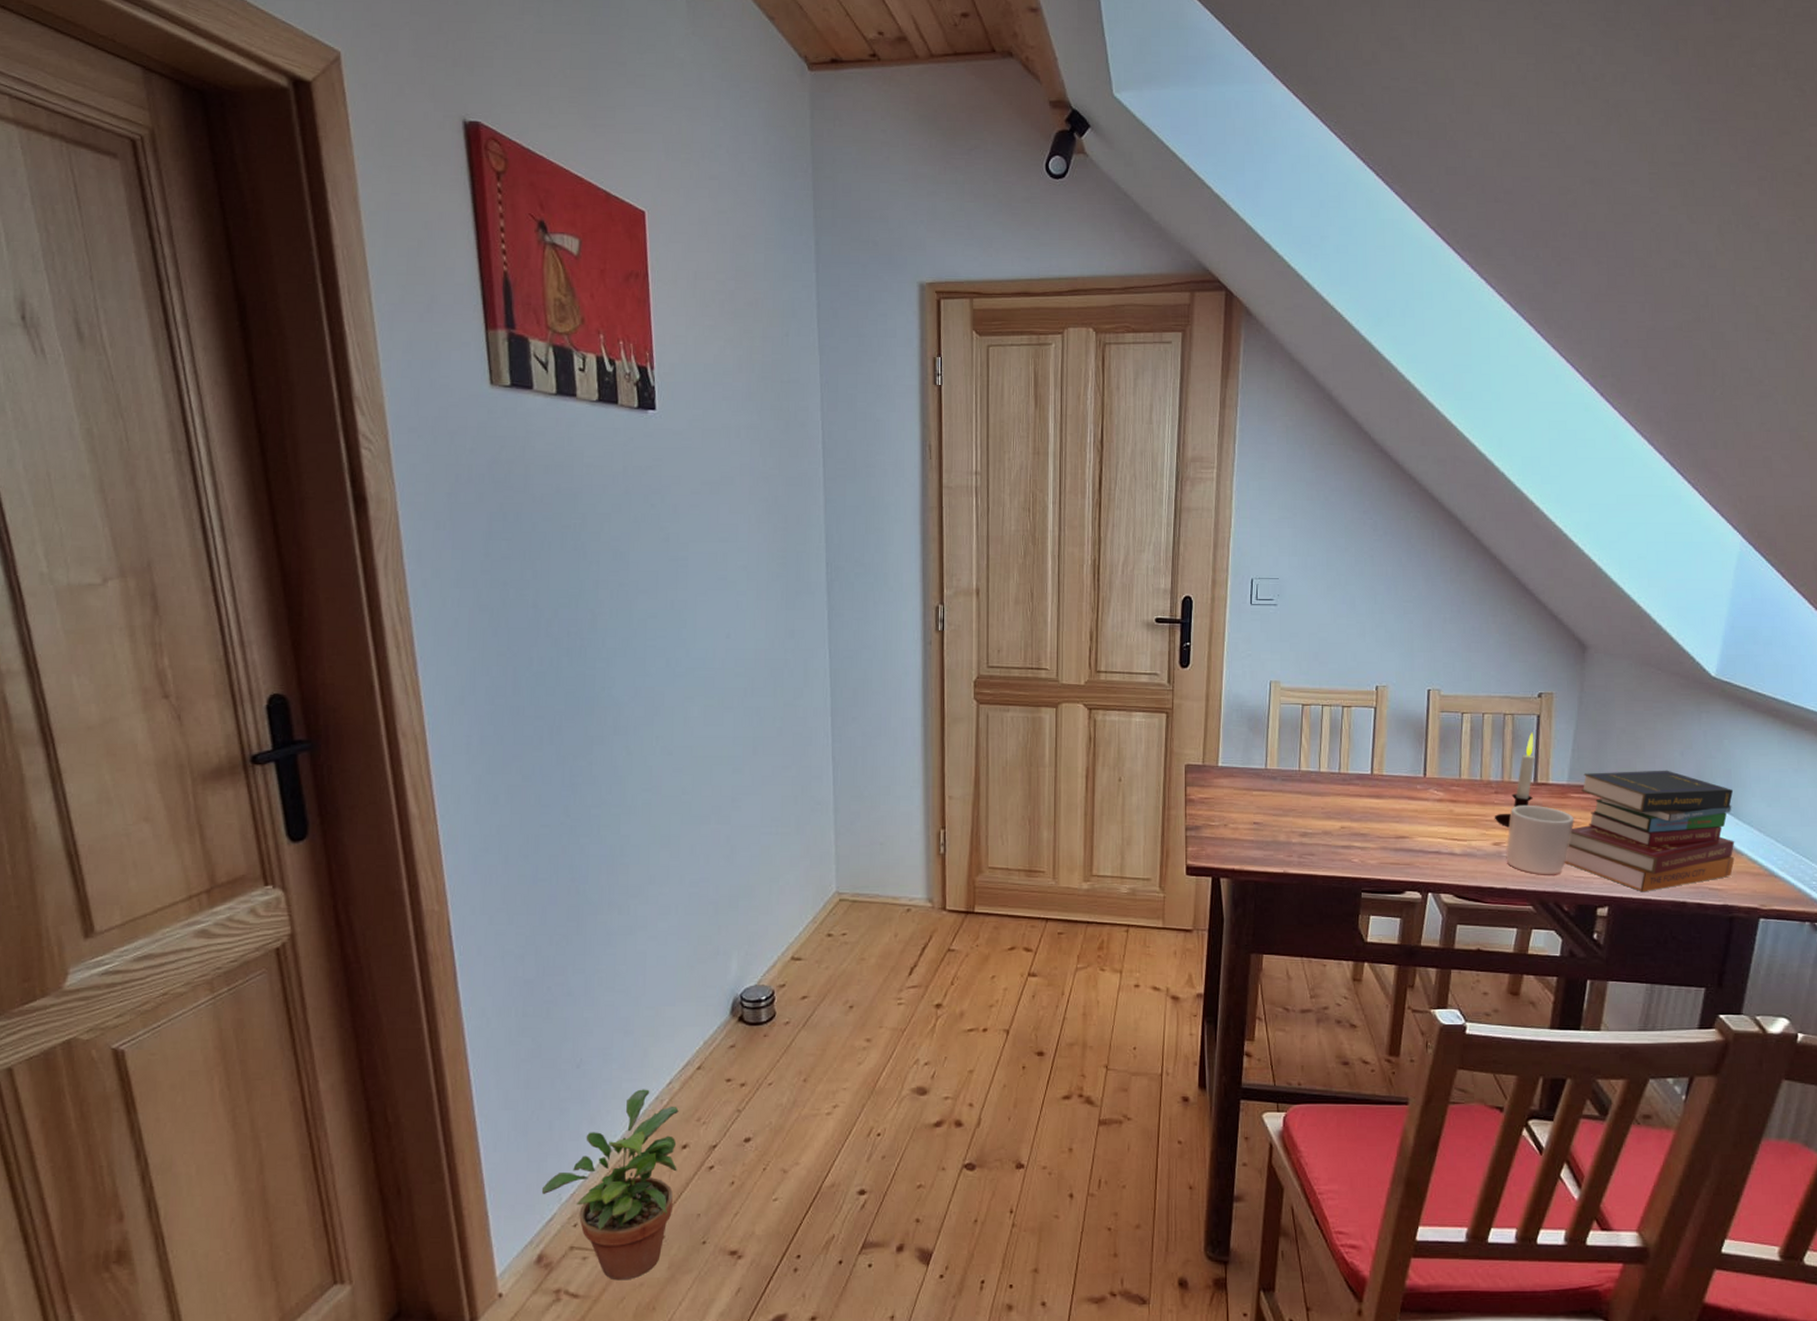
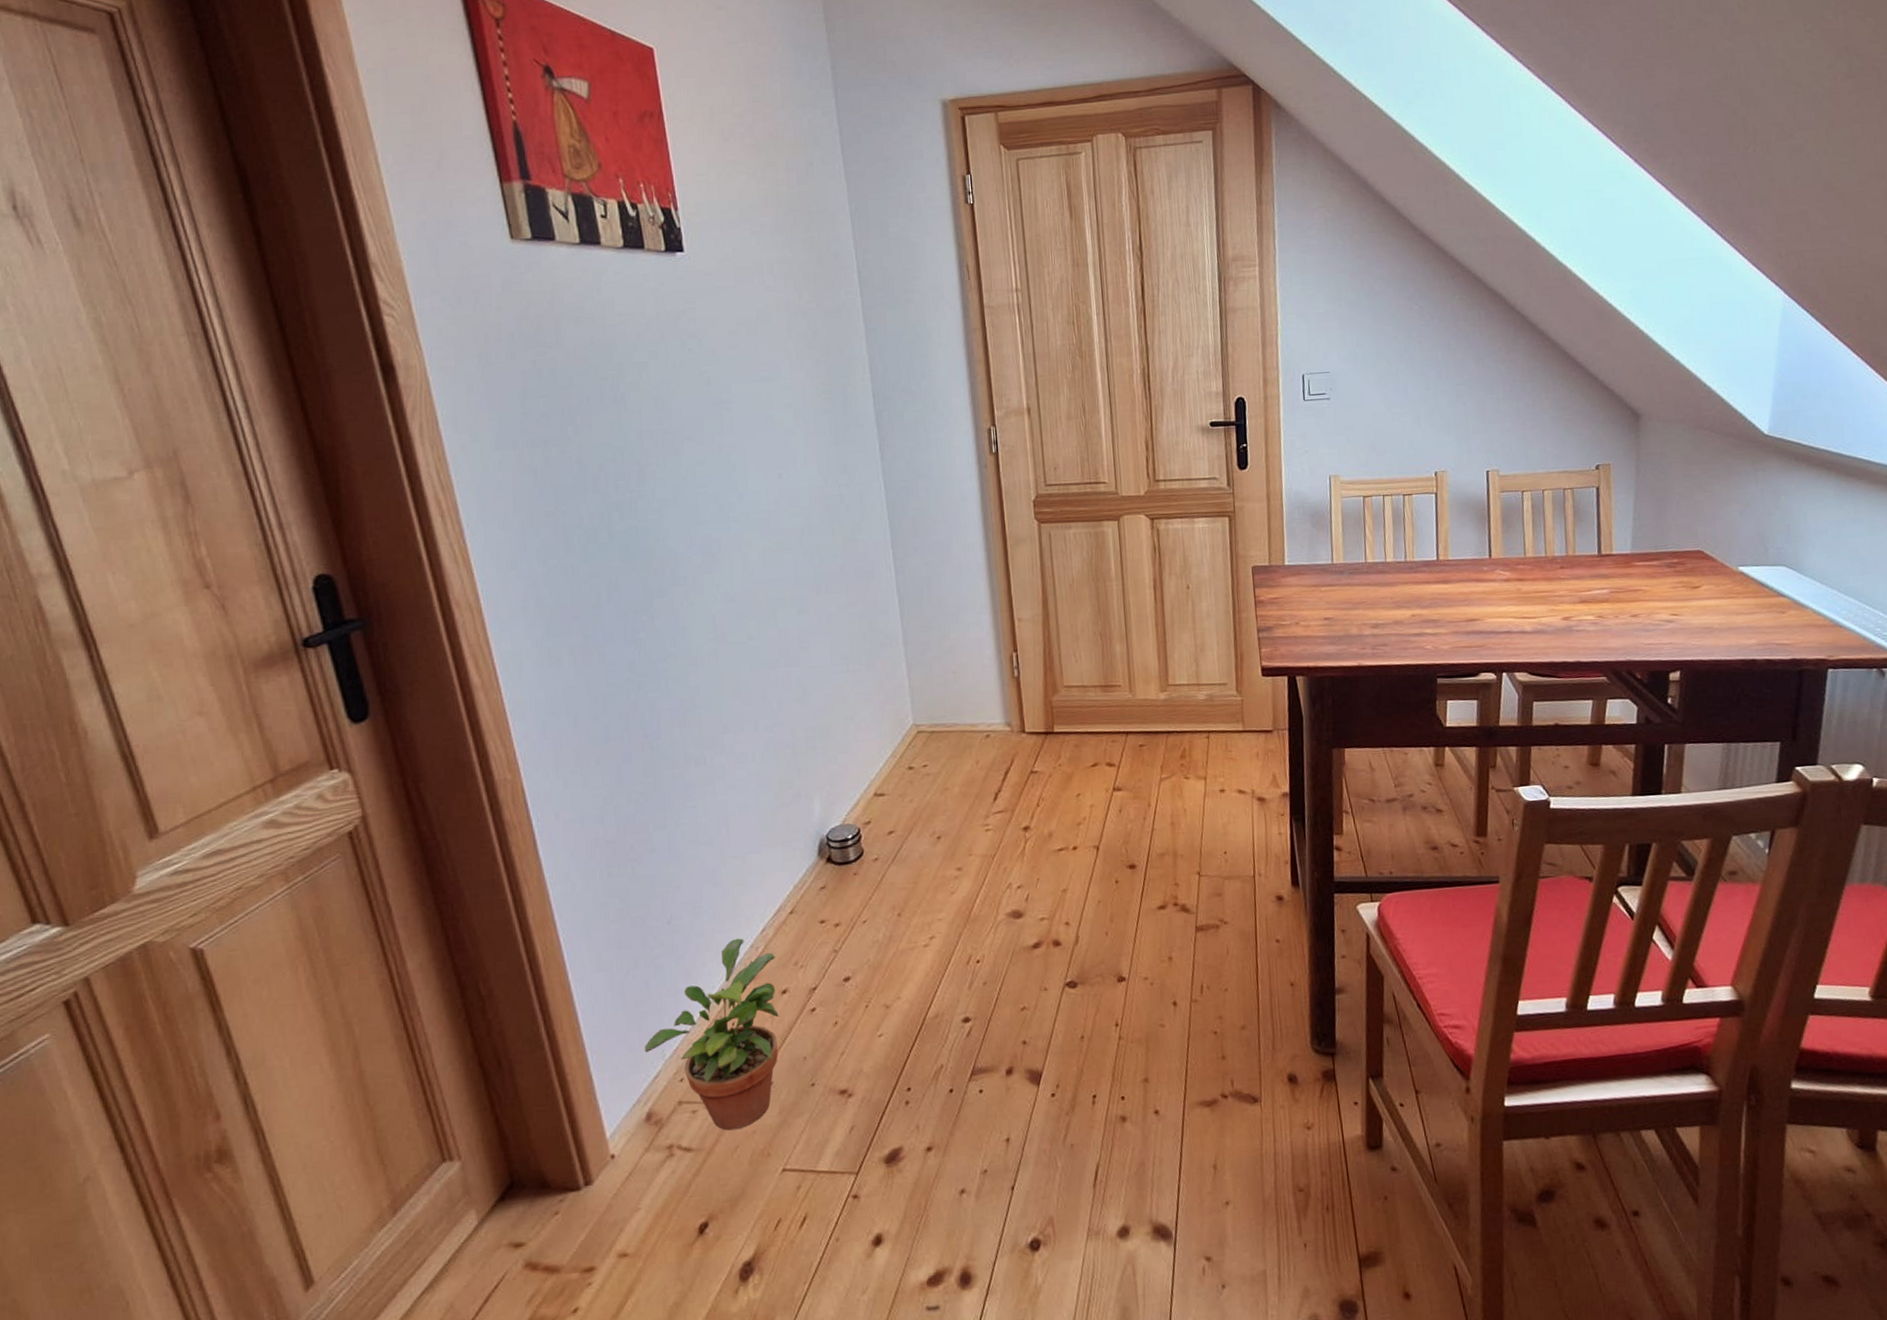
candle: present [1494,732,1535,827] -> none [1561,504,1598,601]
mug: present [1506,806,1574,875] -> none [1576,577,1641,646]
books: present [1565,770,1735,892] -> none [1634,530,1800,654]

